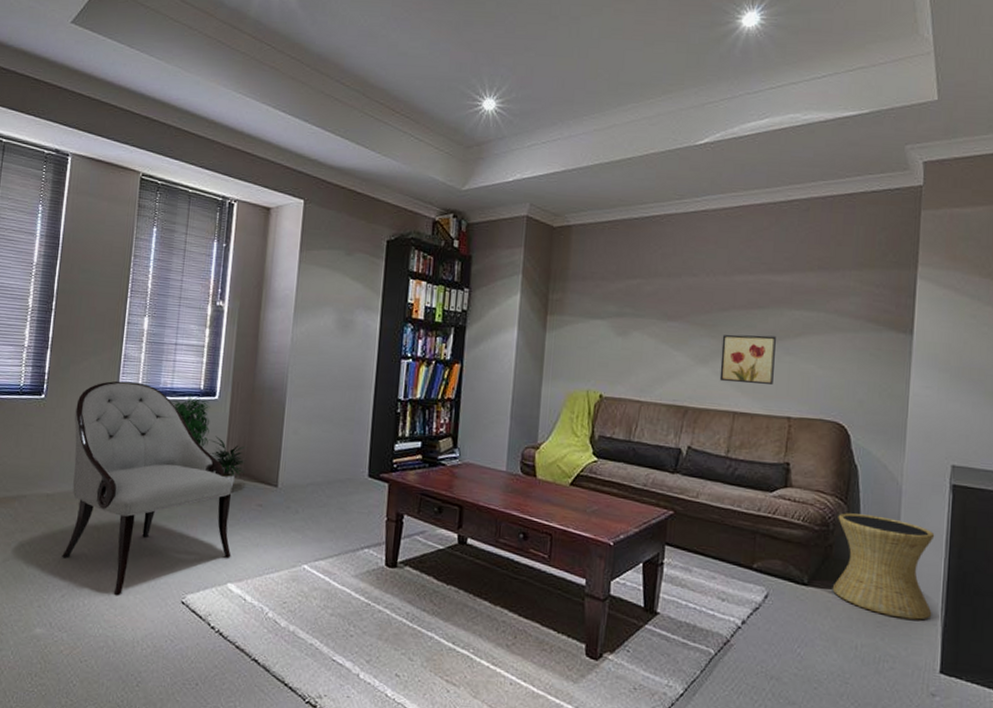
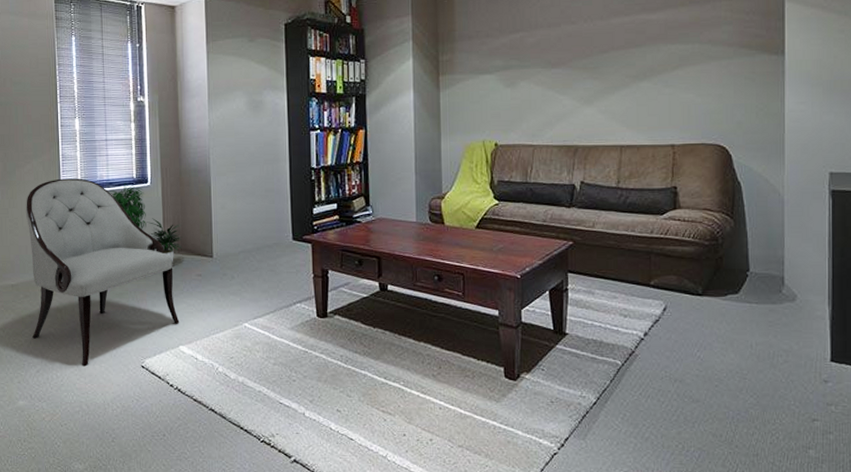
wall art: present [719,334,776,385] -> none [604,71,655,119]
side table: present [832,513,935,620] -> none [725,226,820,316]

